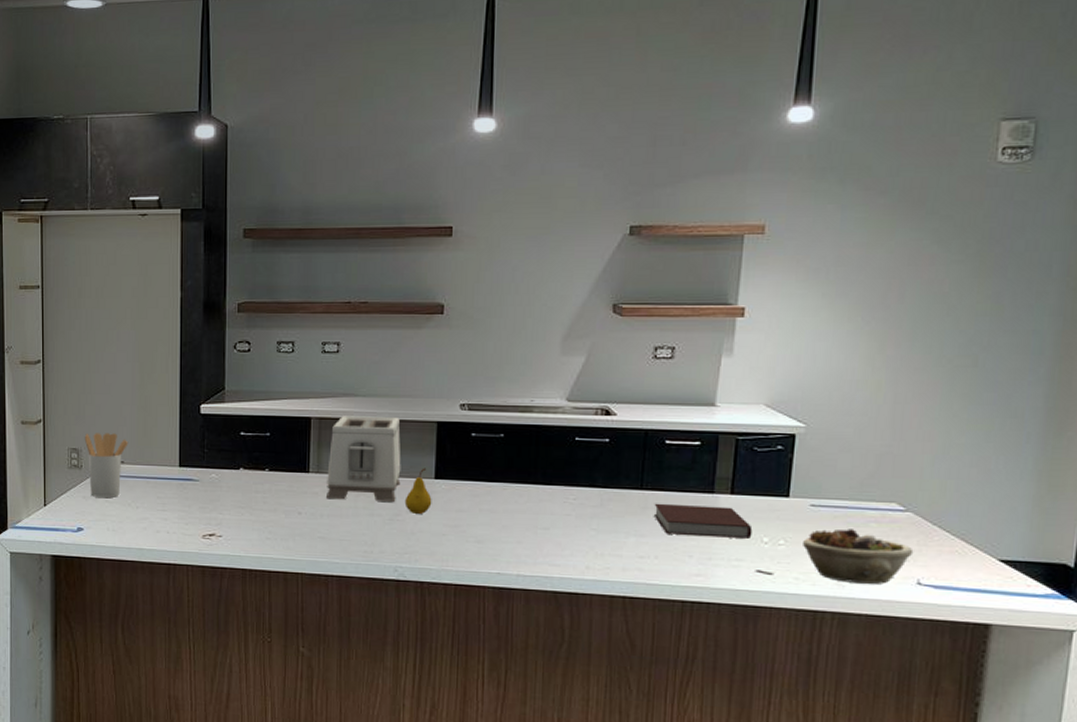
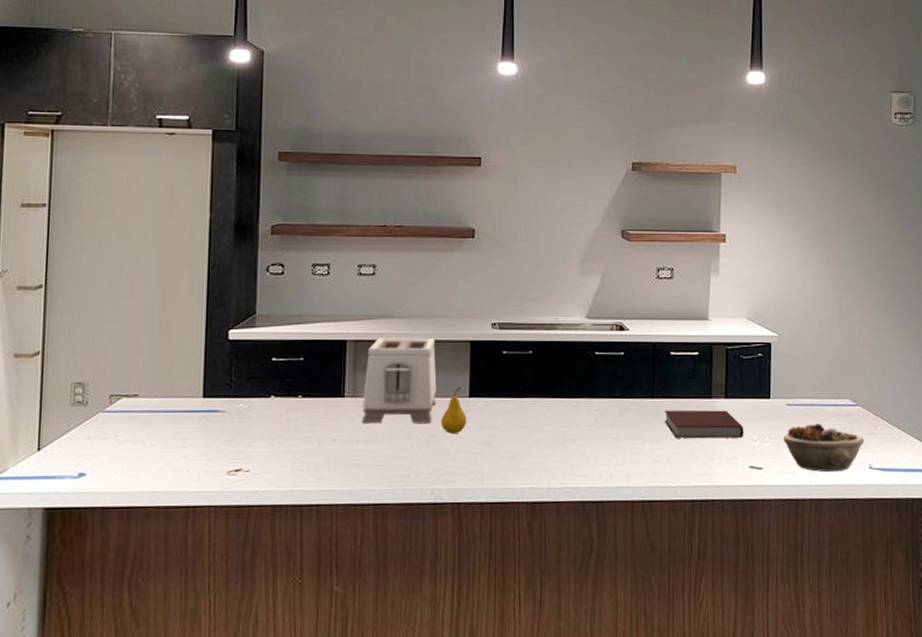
utensil holder: present [84,433,129,498] -> none [92,364,145,436]

